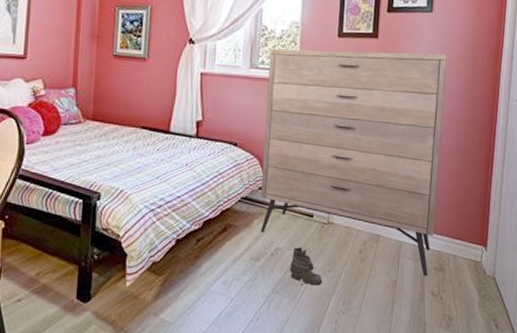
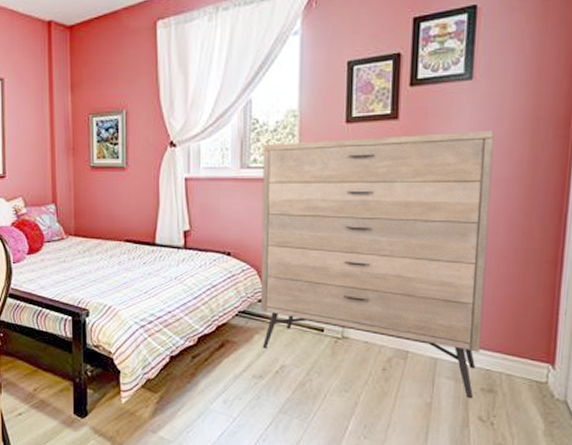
boots: present [290,247,322,286] -> none [299,364,338,407]

